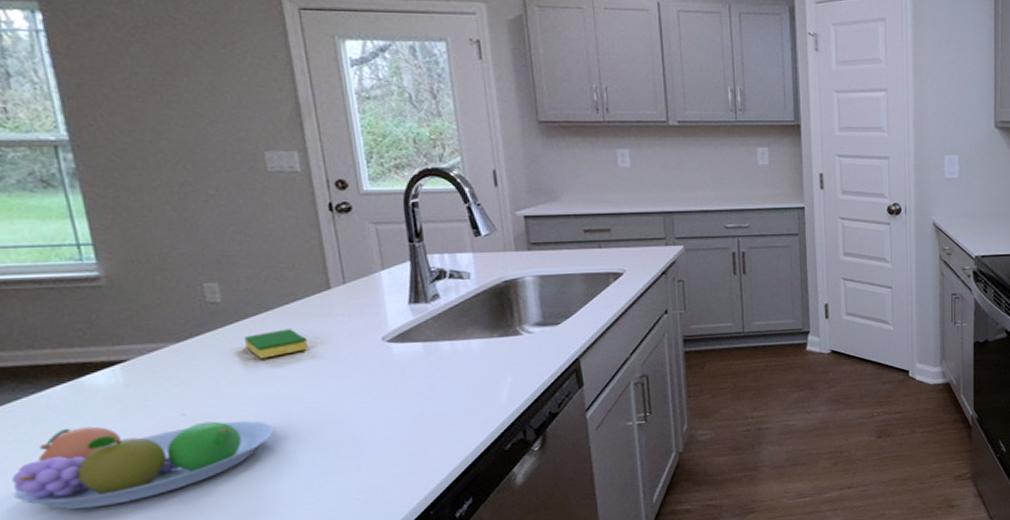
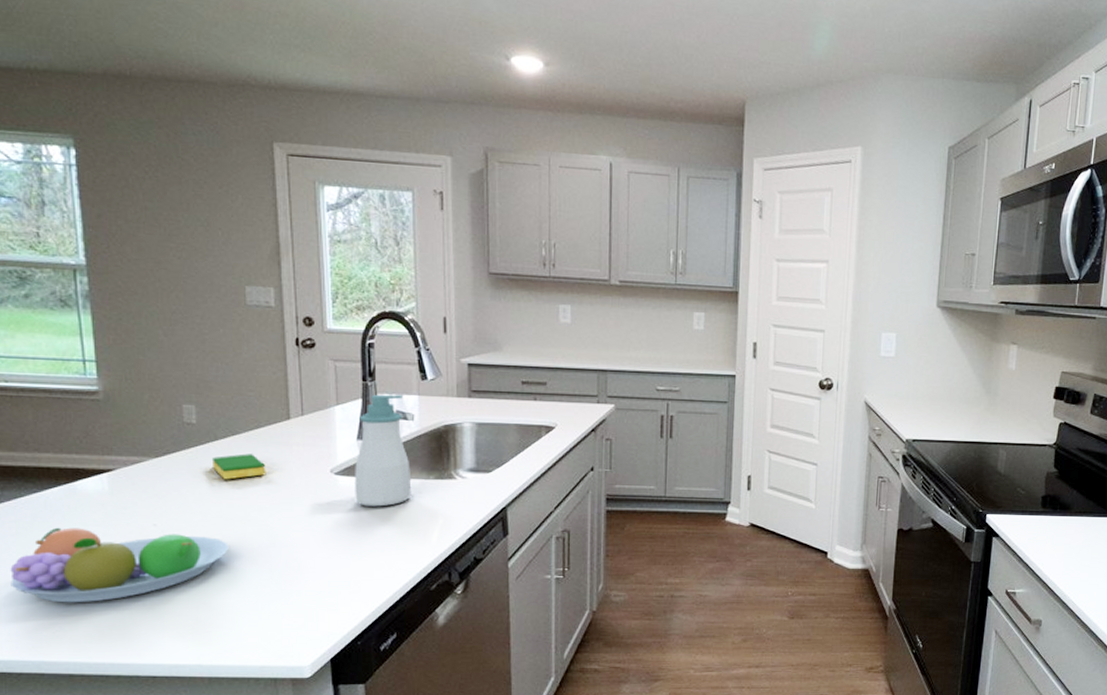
soap bottle: none [409,254,475,372] -> present [355,394,412,507]

